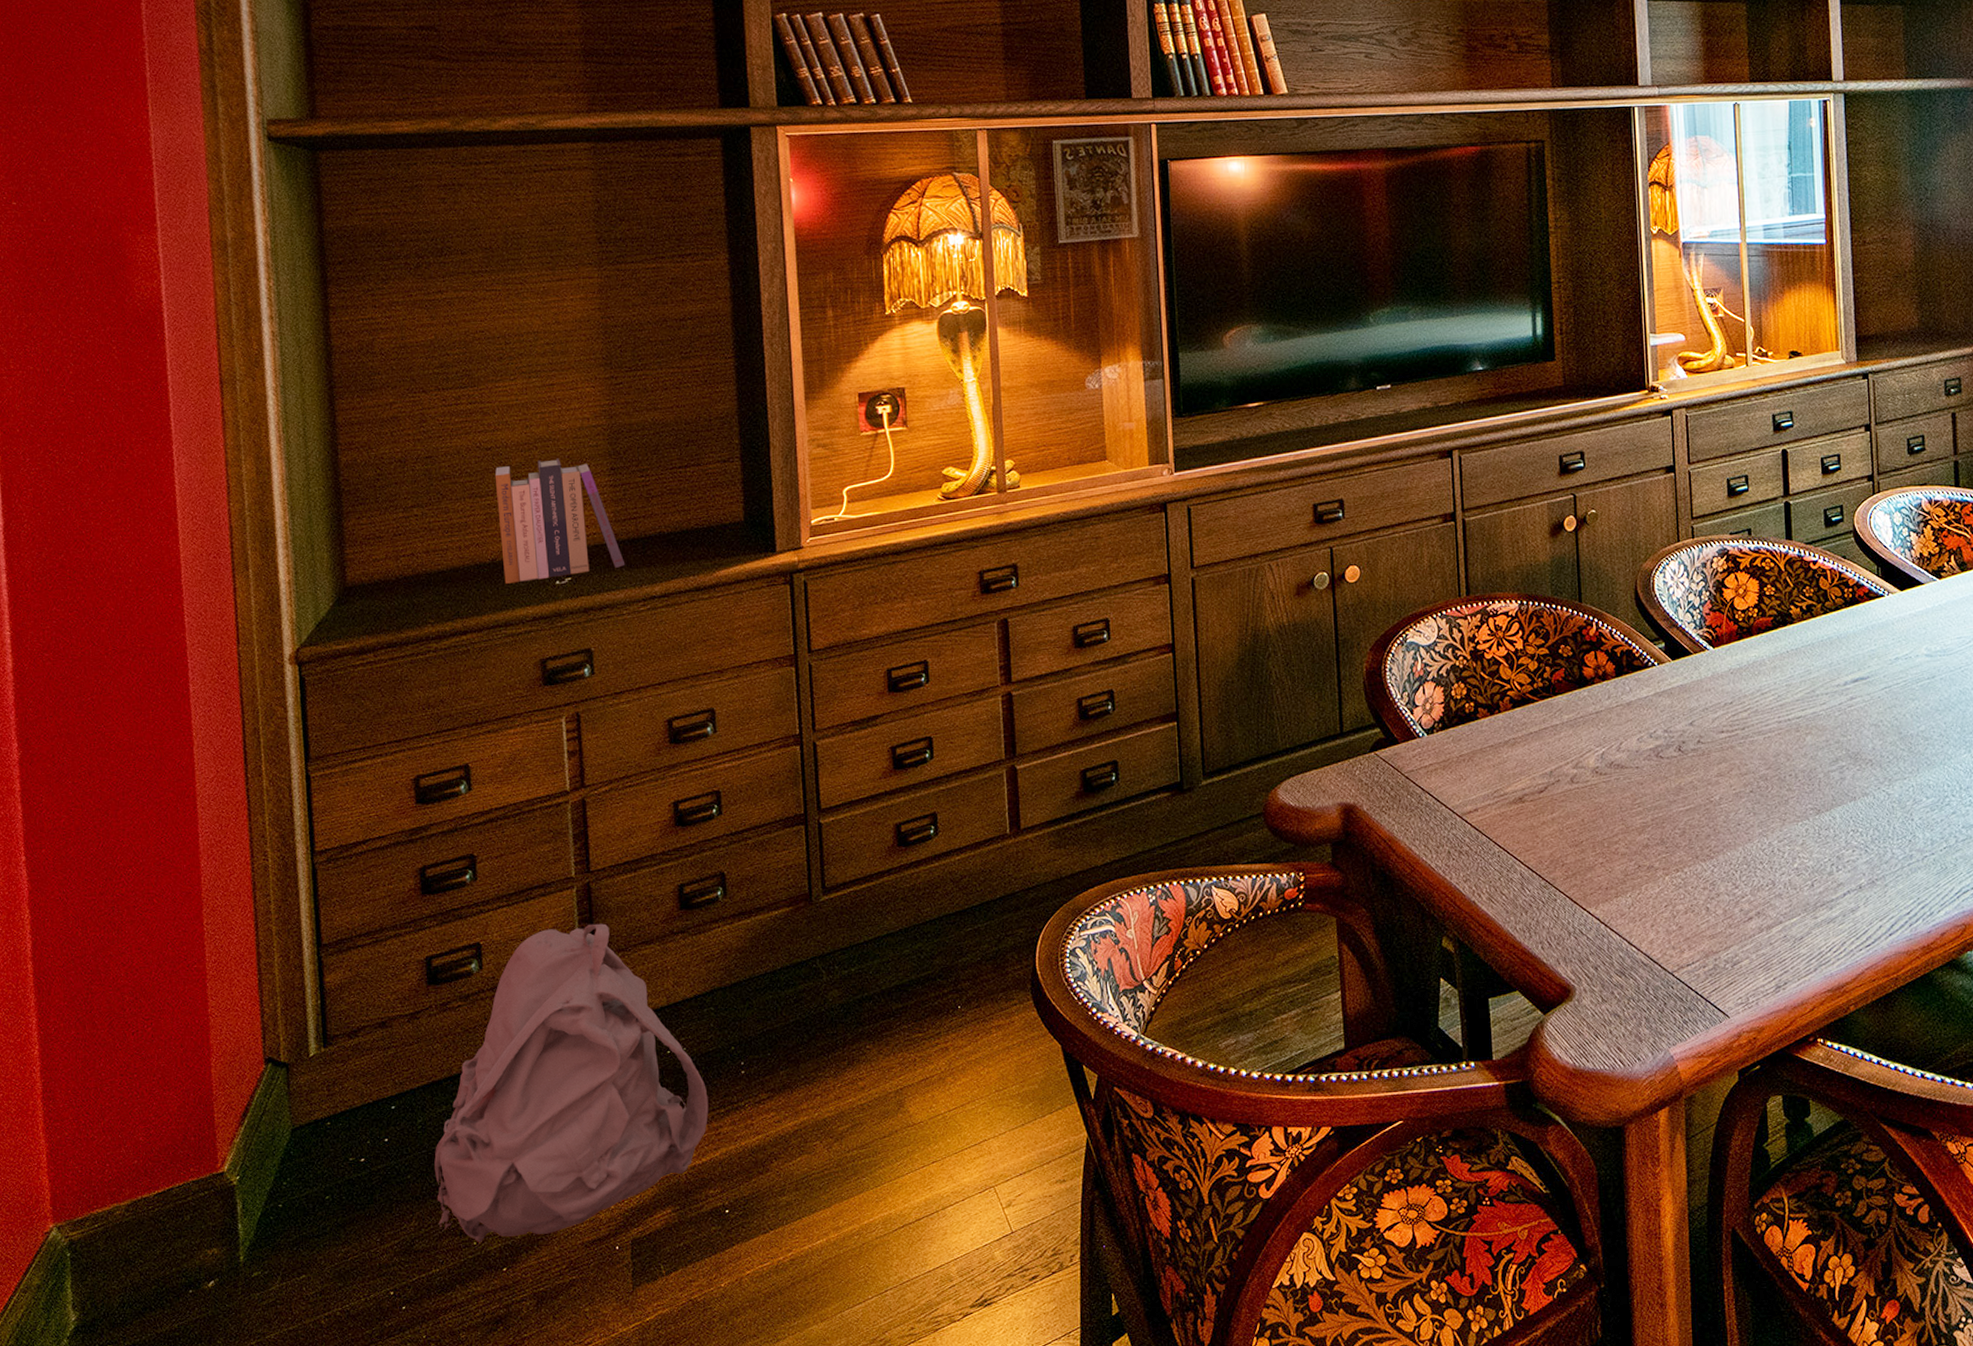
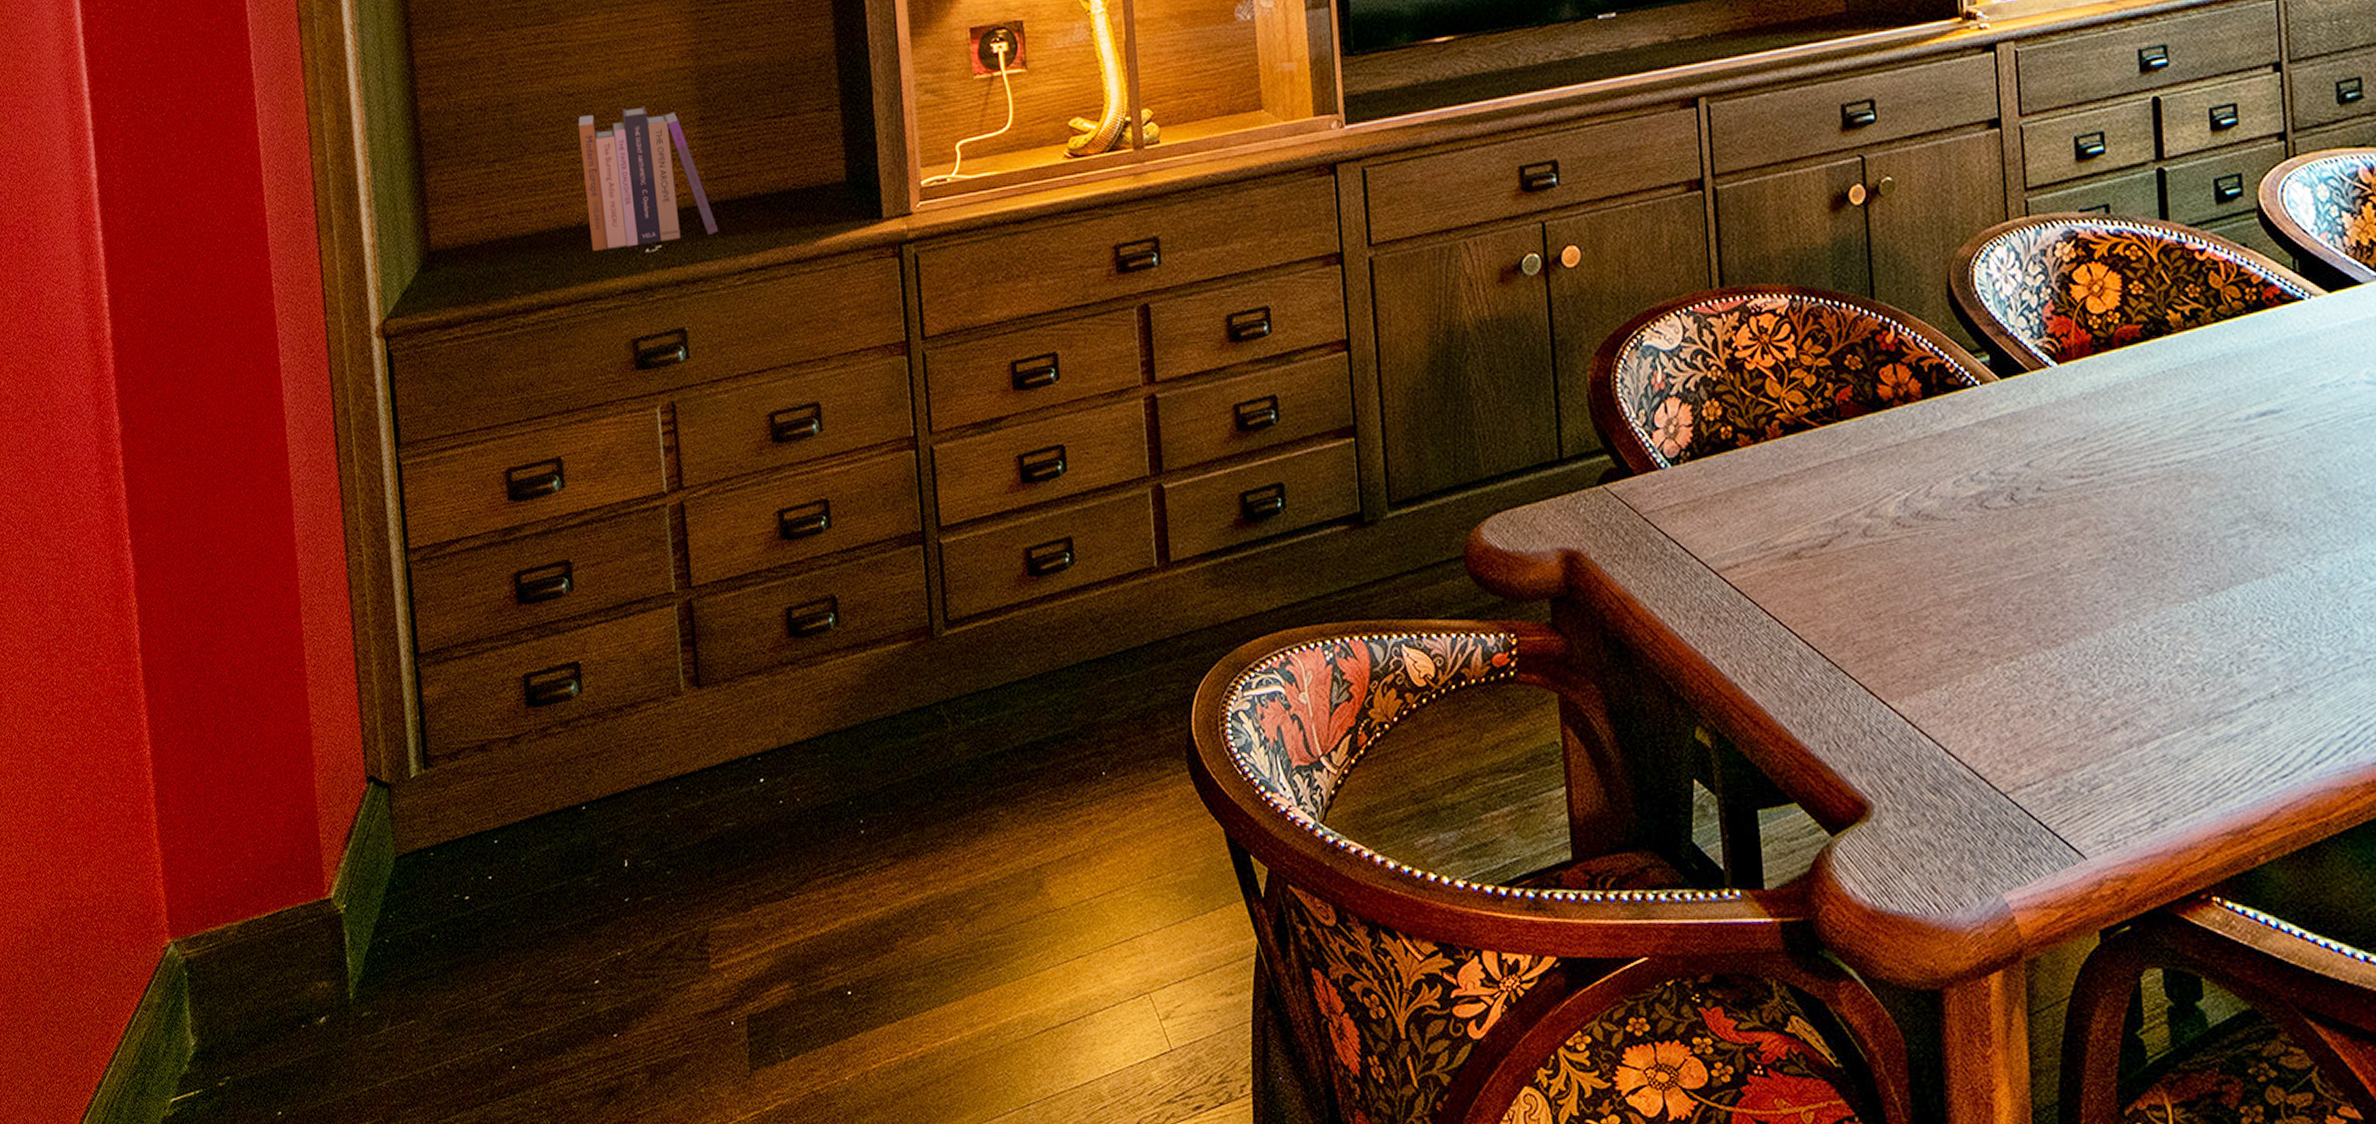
backpack: present [434,923,709,1243] -> none [539,647,827,1003]

